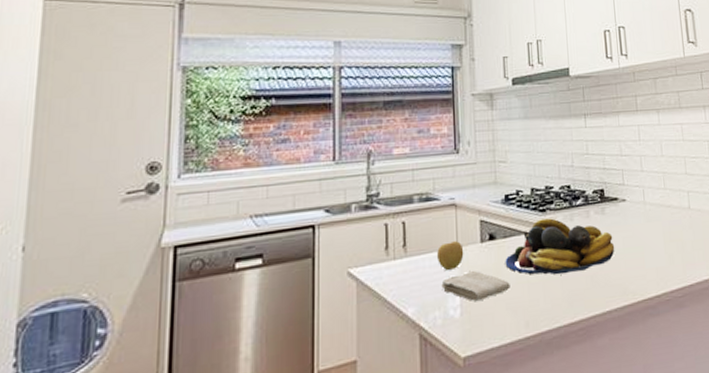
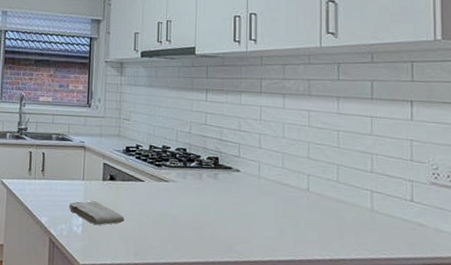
apple: present [437,241,464,270] -> none [67,175,89,197]
fruit bowl: present [505,218,615,275] -> none [121,172,224,223]

